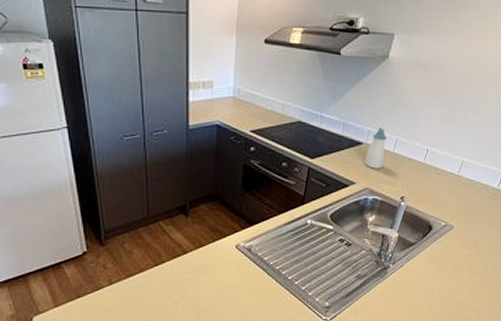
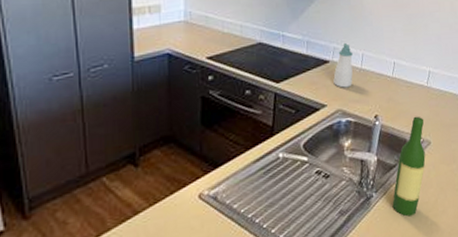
wine bottle: none [407,201,450,289] -> present [392,116,426,217]

